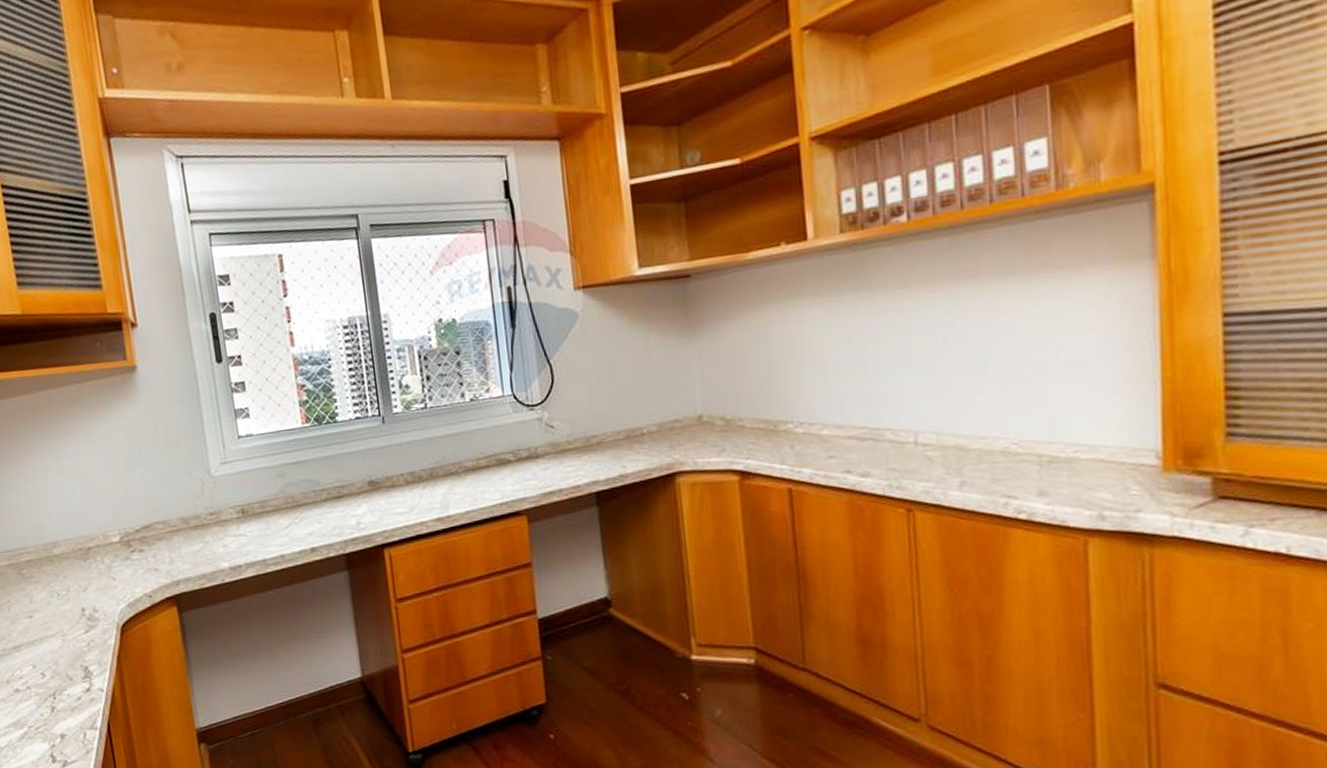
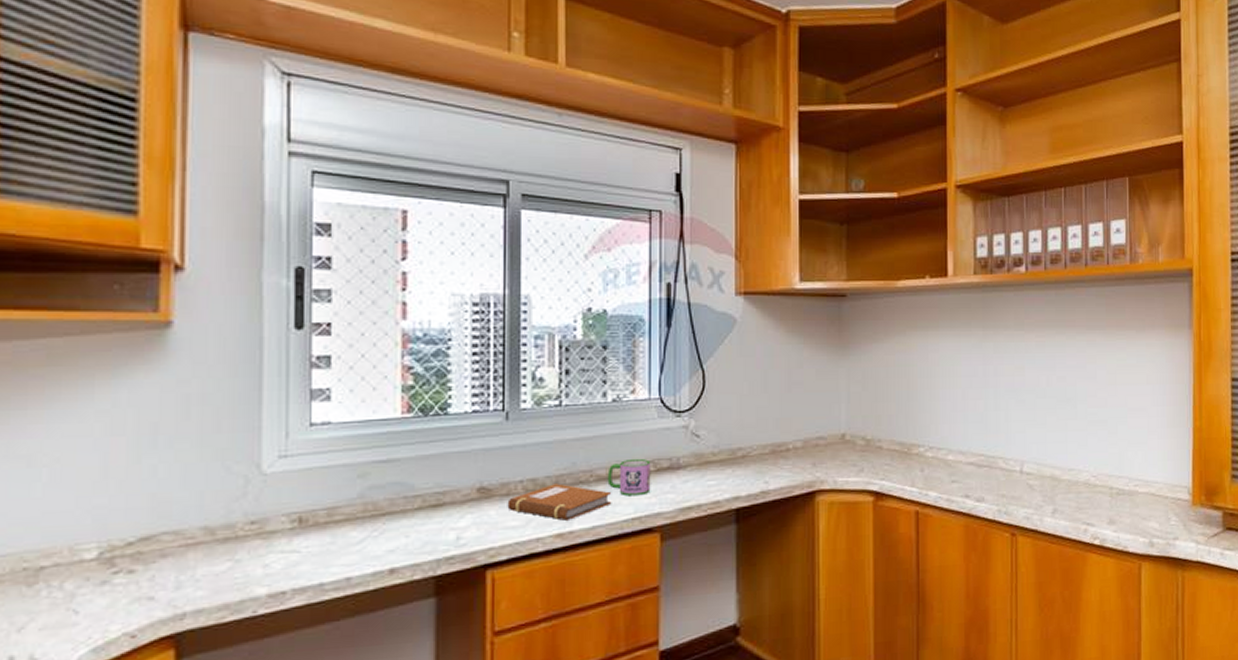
notebook: none [393,475,481,507] -> present [507,483,612,521]
mug: none [473,450,514,484] -> present [607,458,651,497]

